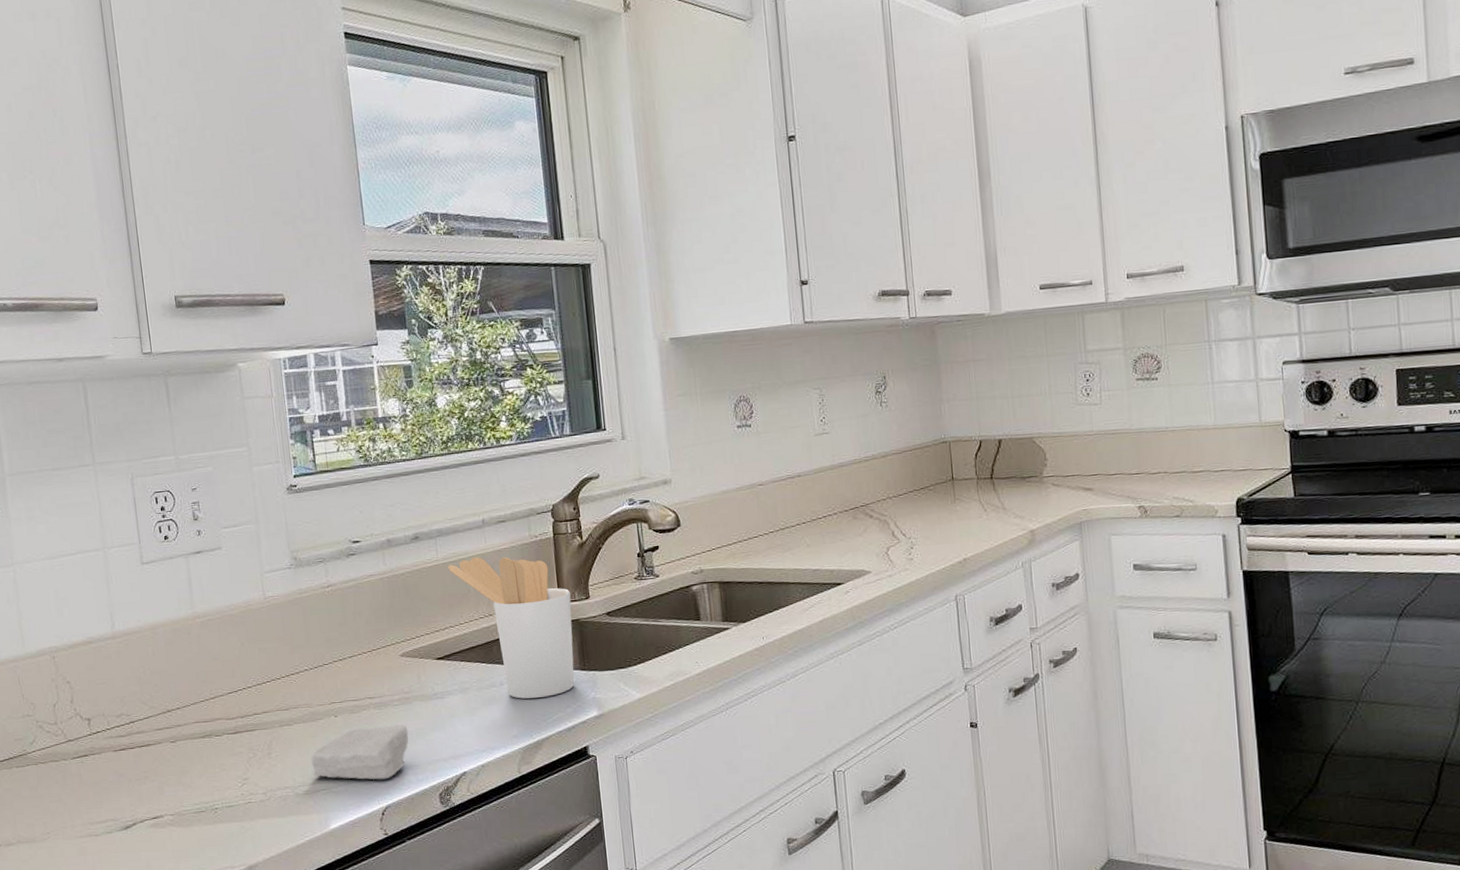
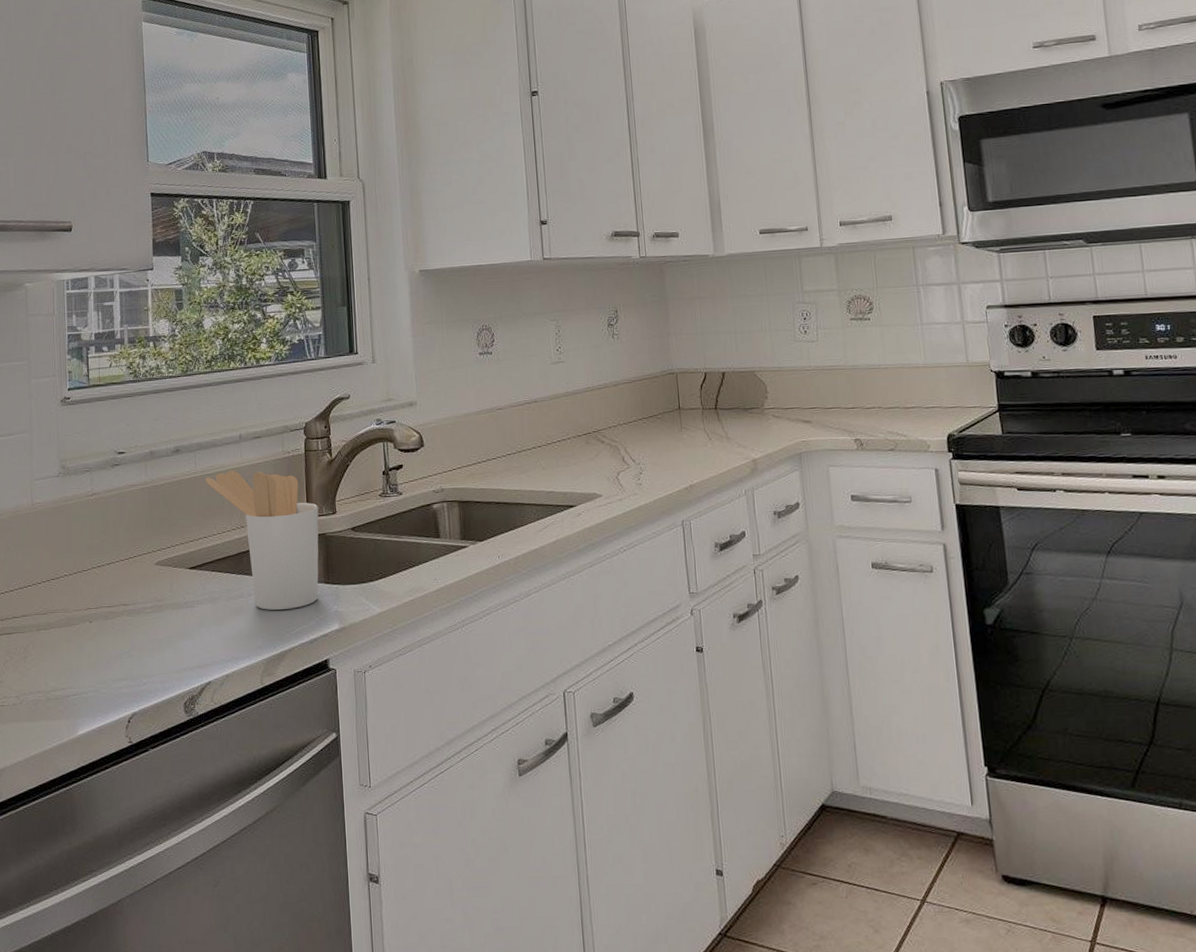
soap bar: present [310,724,409,780] -> none [64,632,159,687]

